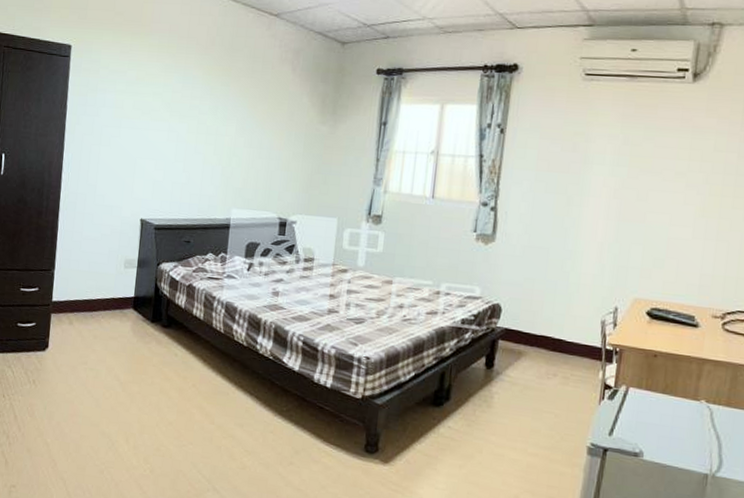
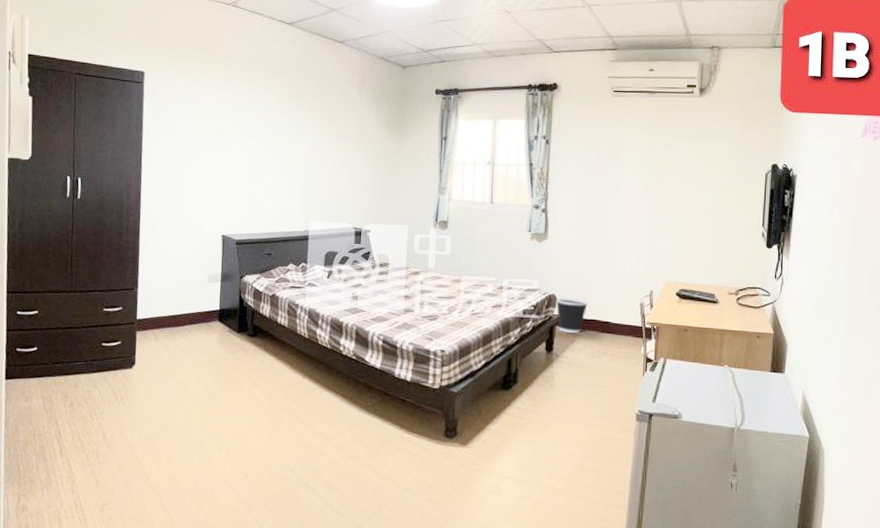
wastebasket: none [500,308,538,350] -> present [556,298,588,333]

